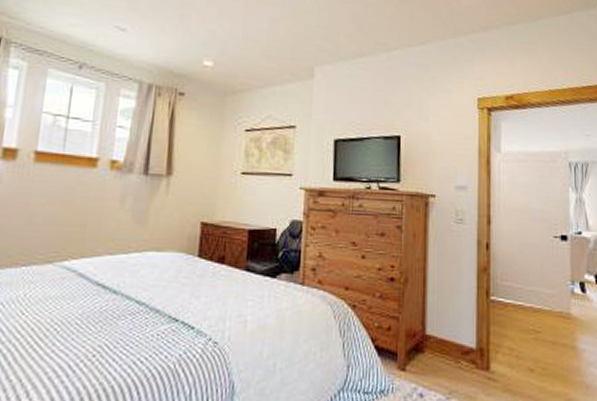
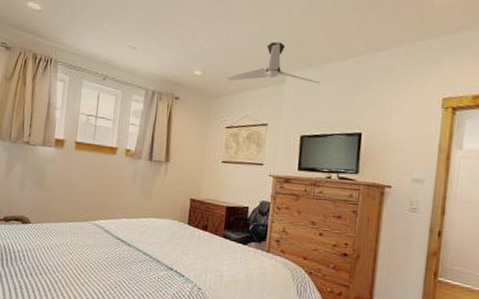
ceiling fan: none [244,31,354,81] -> present [226,42,322,84]

